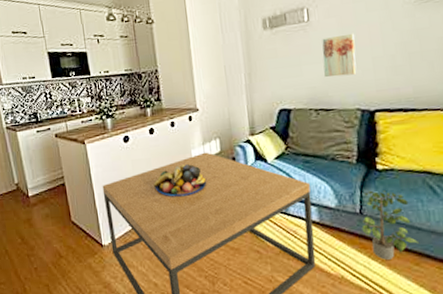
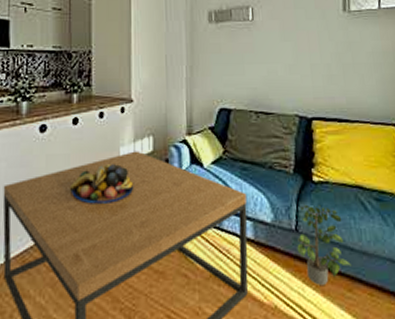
wall art: present [322,33,357,77] -> none [264,38,296,80]

